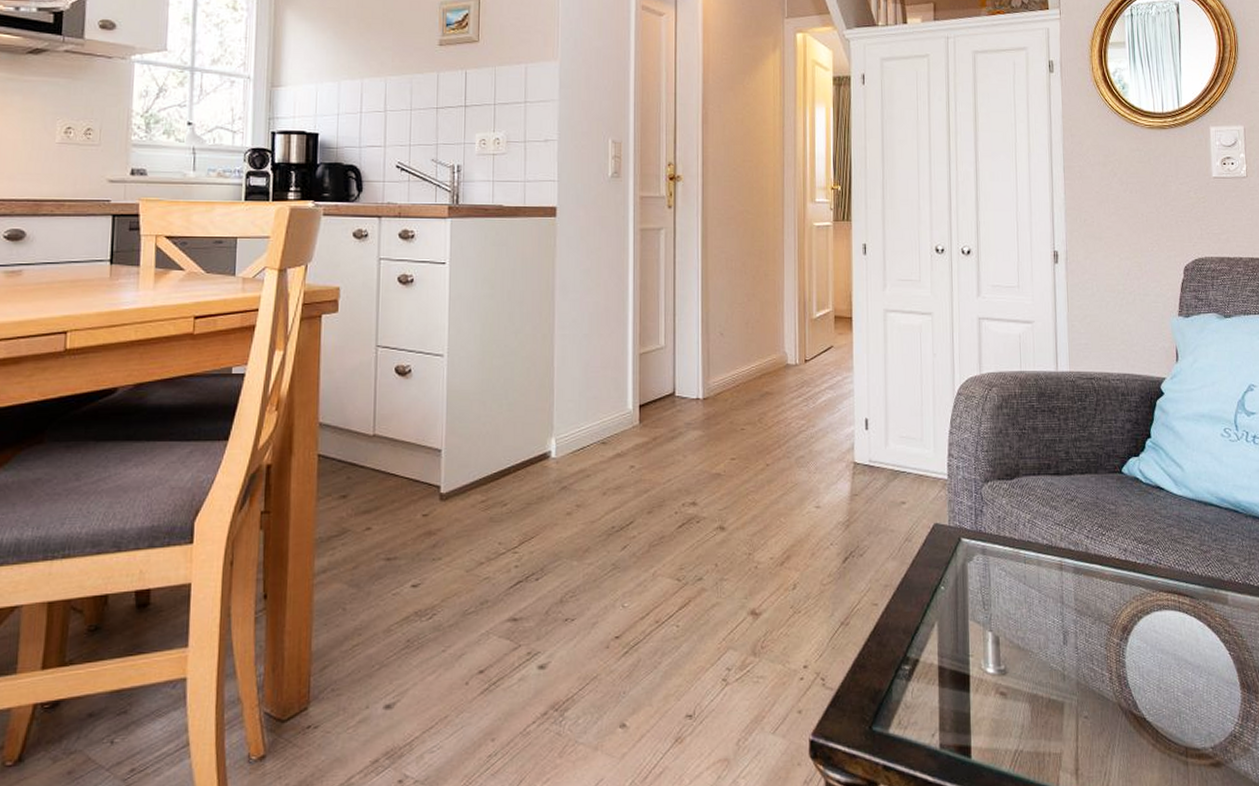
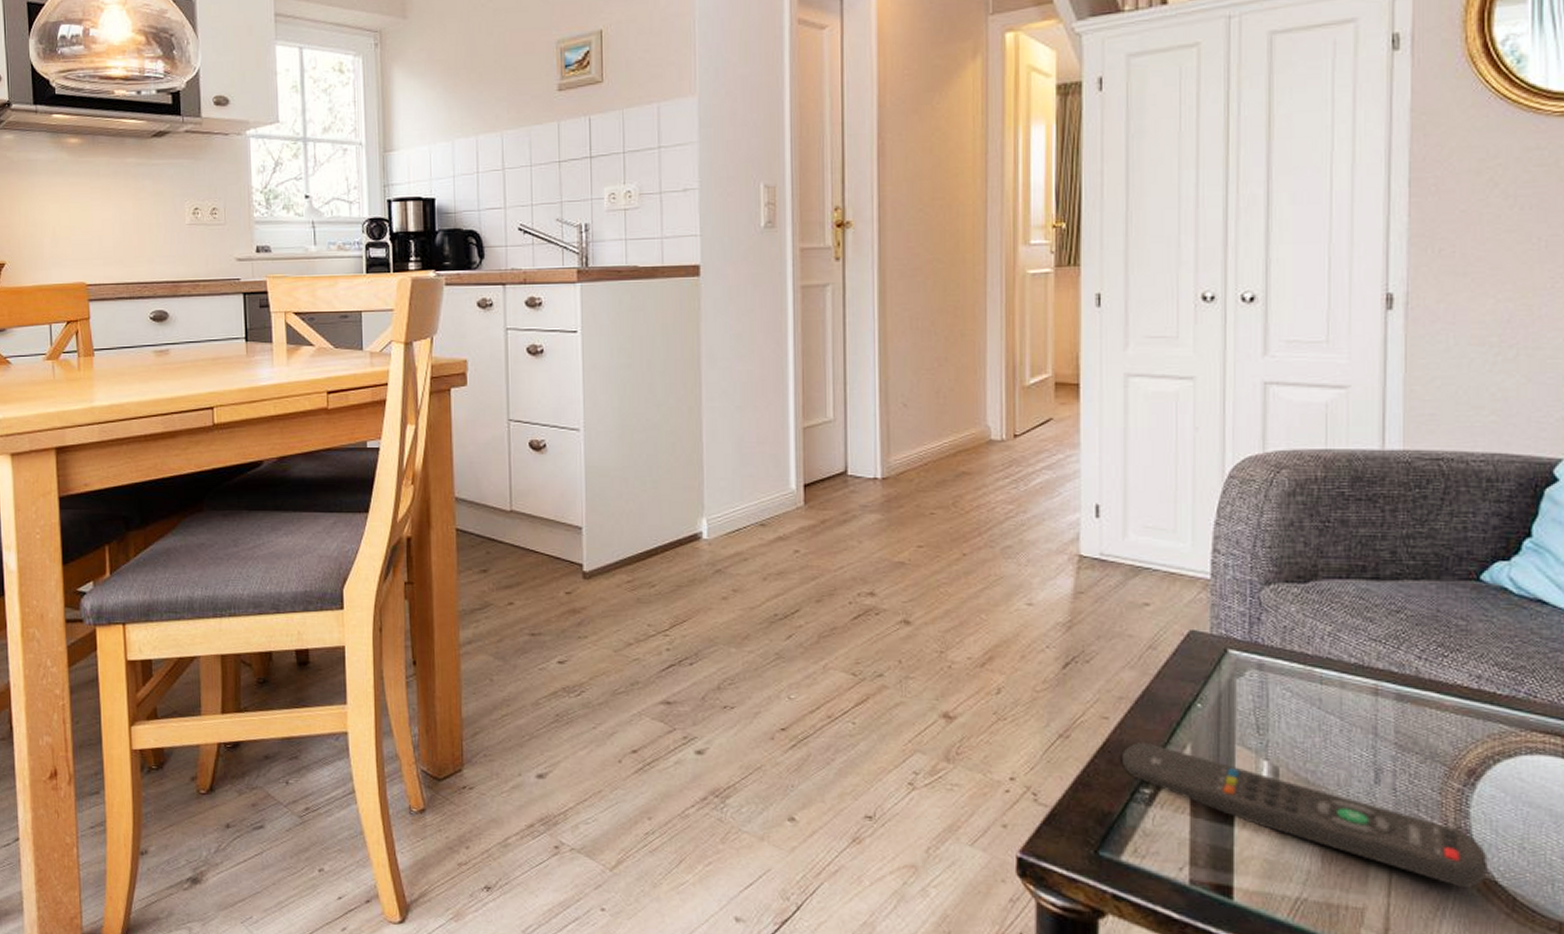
remote control: none [888,624,1139,726] -> present [1123,743,1488,887]

